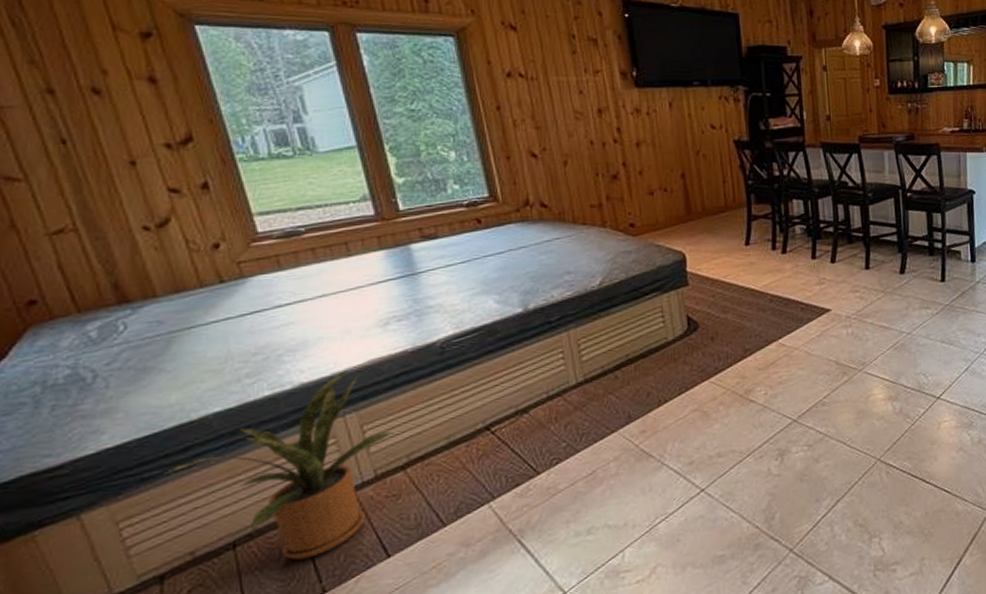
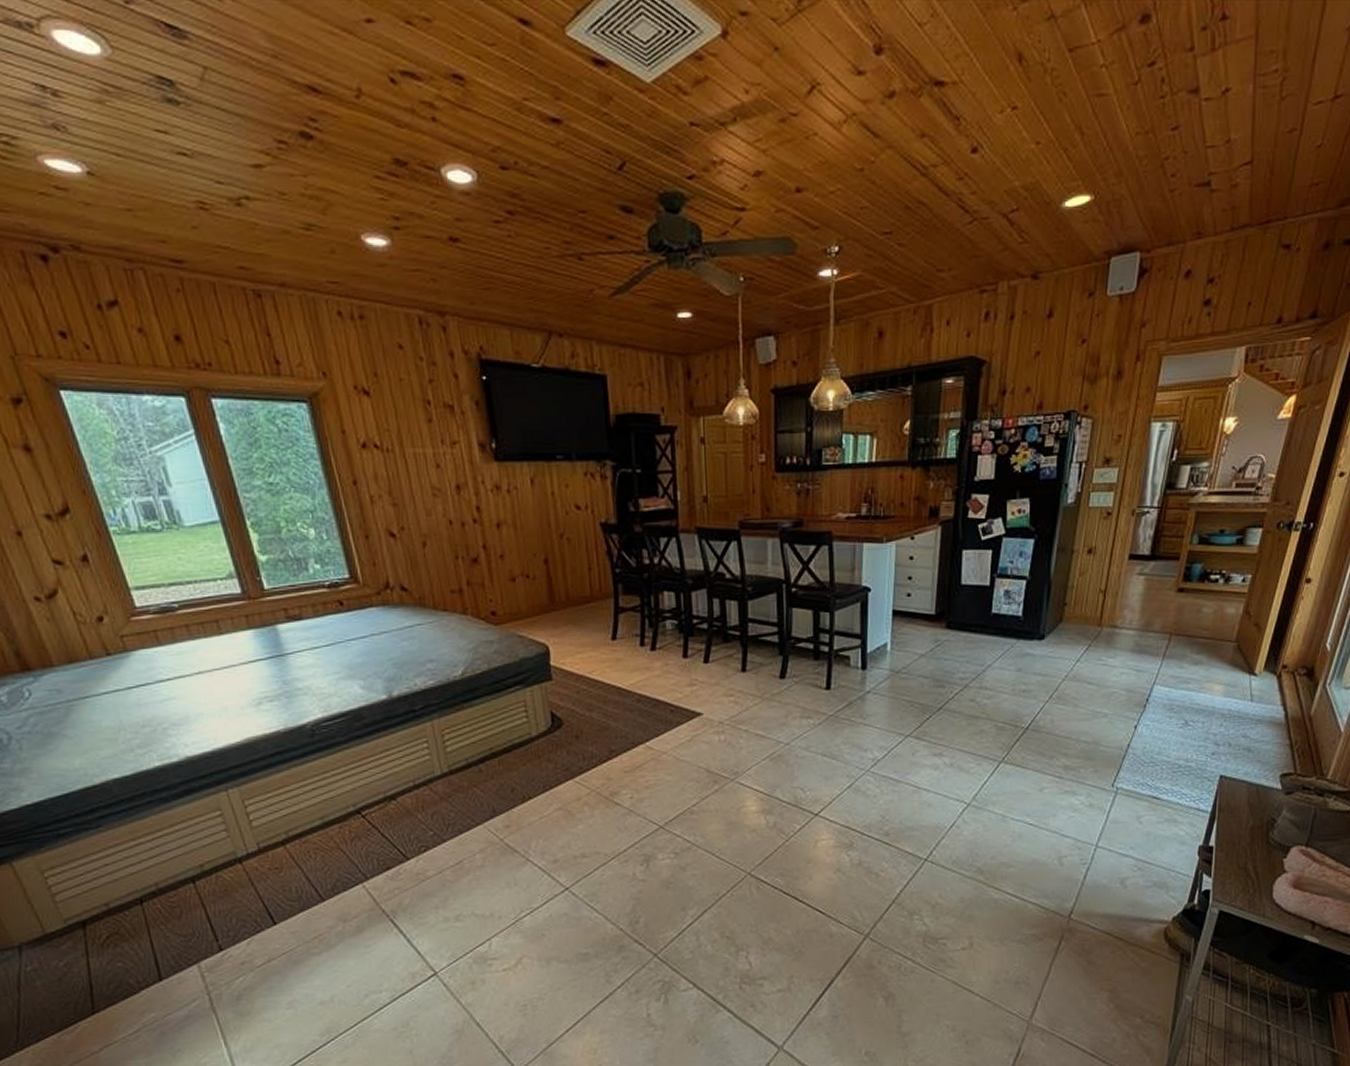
house plant: present [163,369,395,560] -> none [76,745,274,919]

